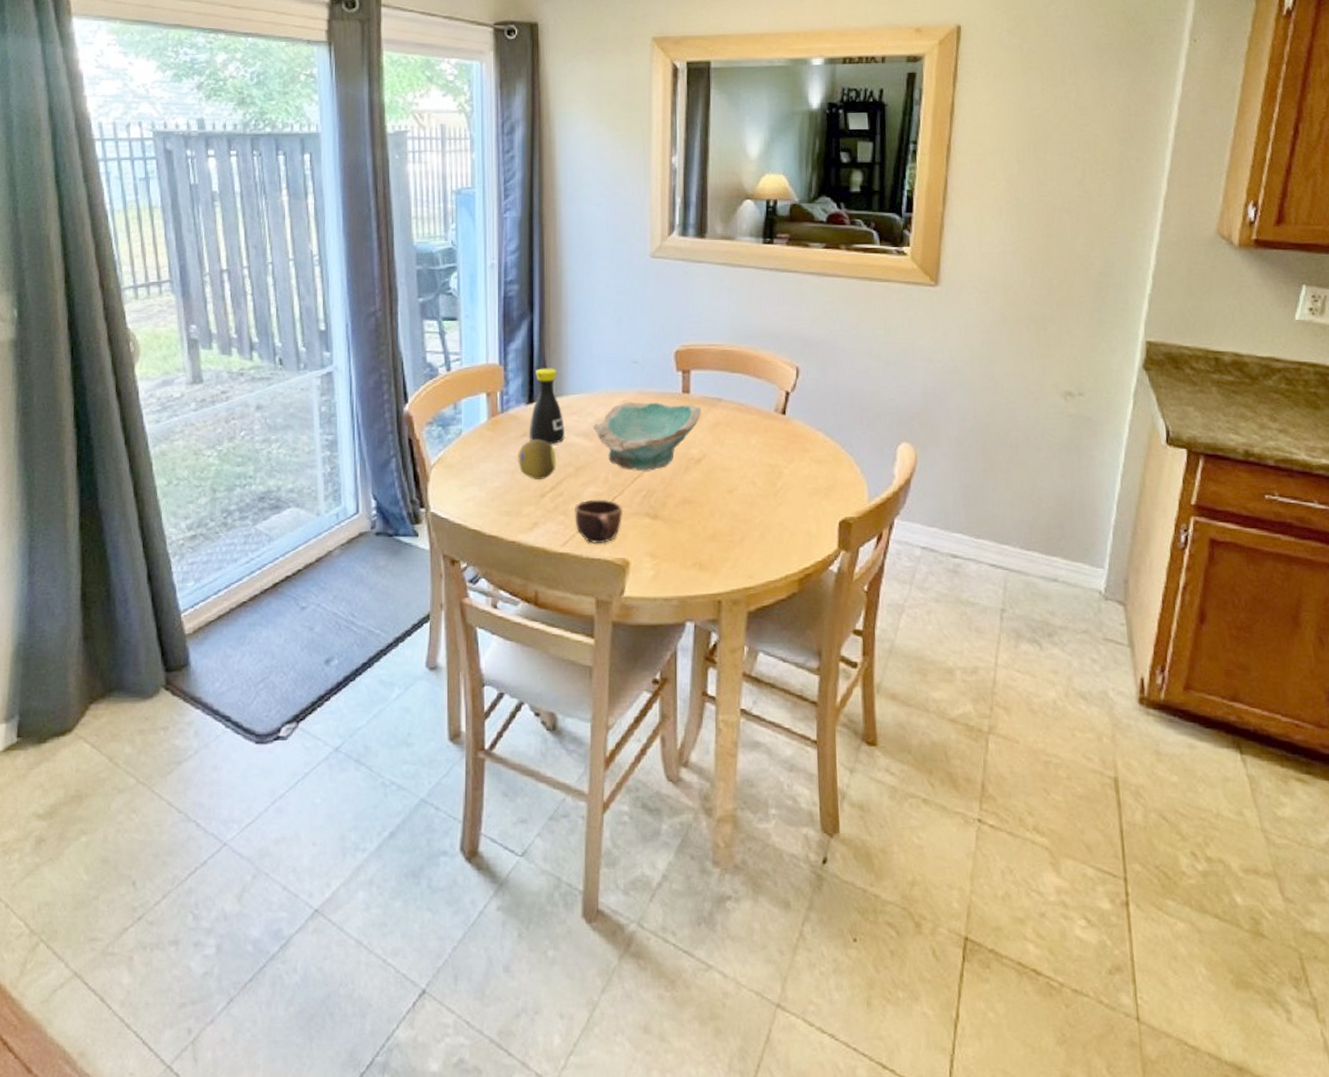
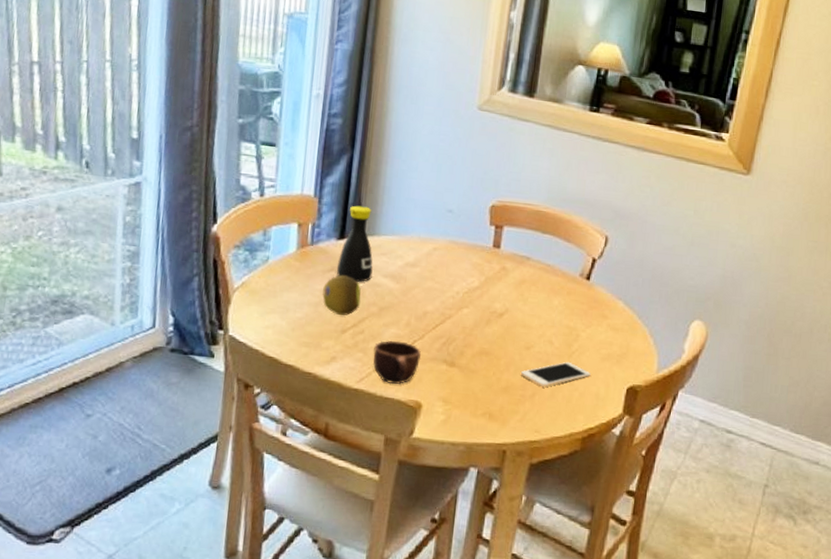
bowl: present [593,402,701,471] -> none [401,249,509,320]
cell phone: none [726,501,799,530] -> present [520,361,591,387]

